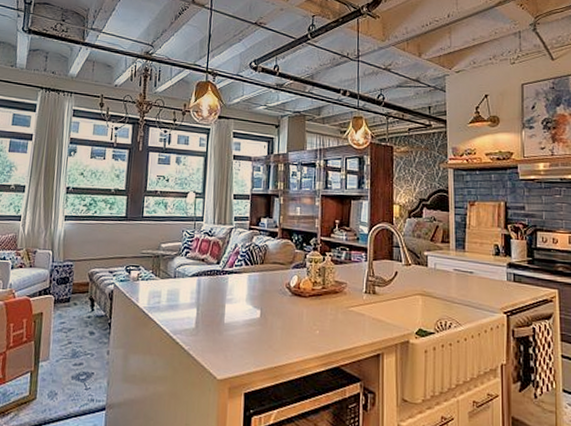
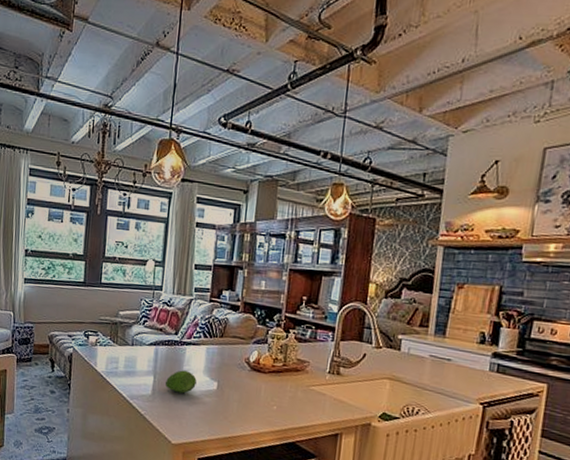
fruit: none [208,300,240,325] -> present [165,370,197,394]

